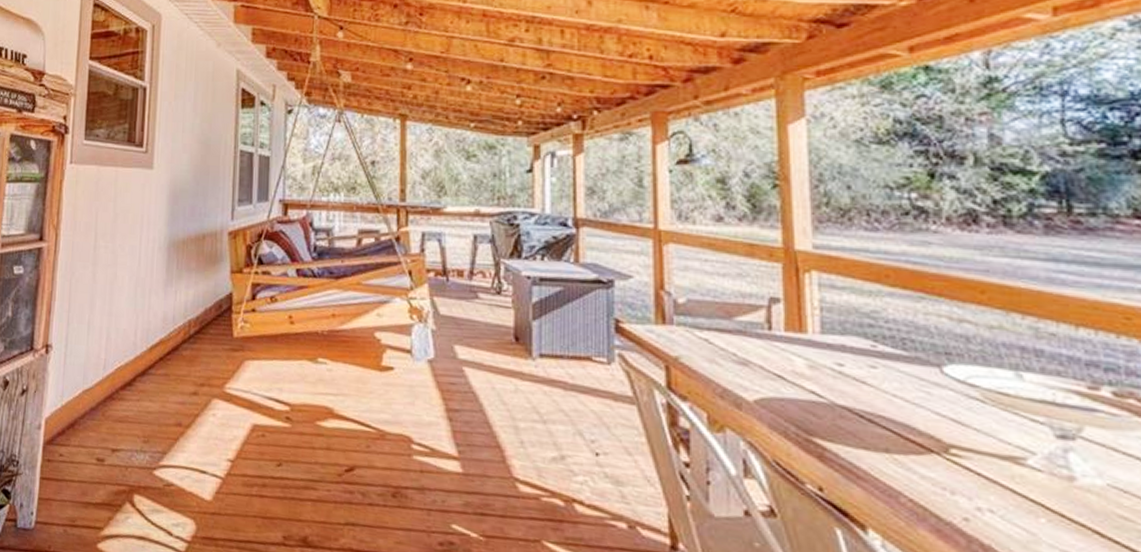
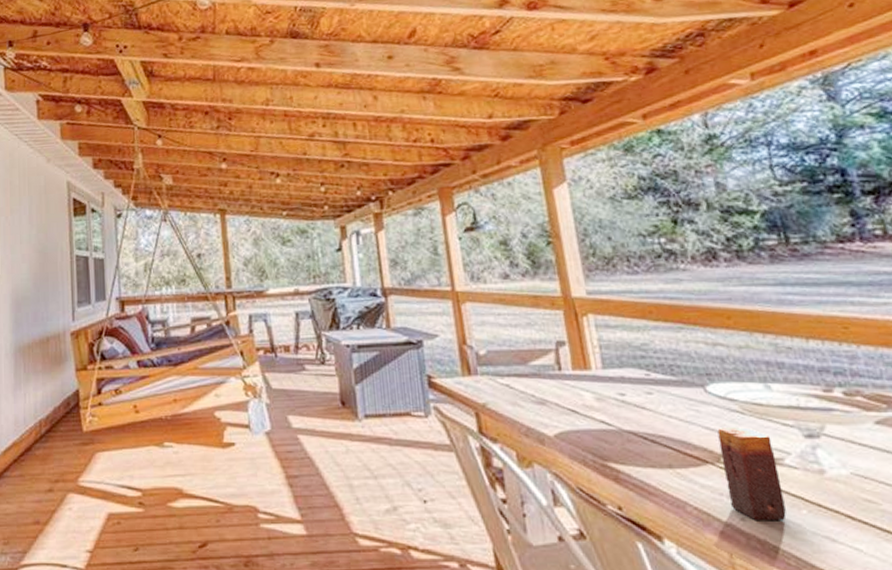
candle: none [950,415,1020,526] -> present [717,427,787,521]

